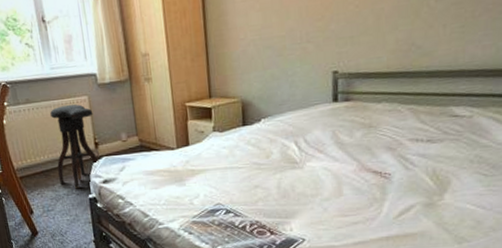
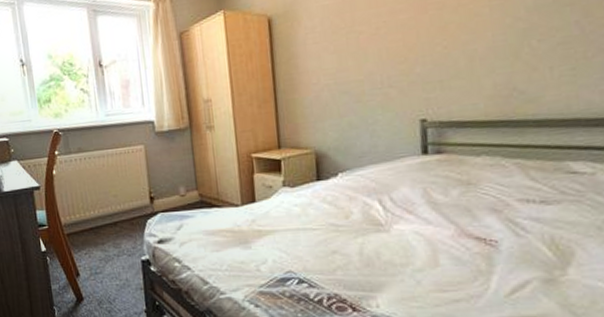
stool: present [50,104,99,189] -> none [103,154,154,249]

